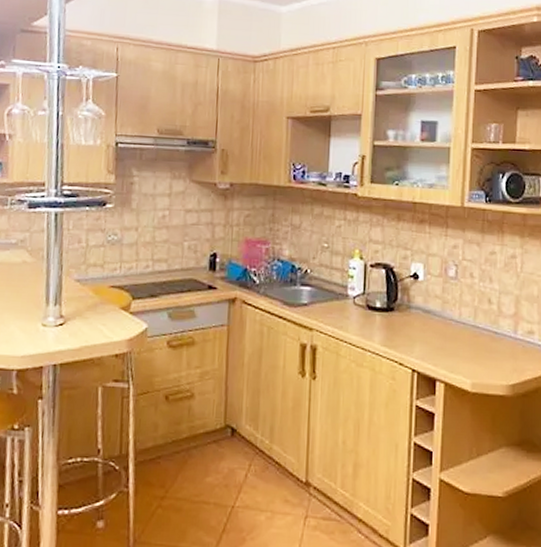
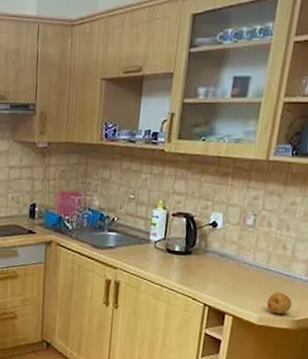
fruit: none [478,352,504,378] -> present [266,292,292,314]

